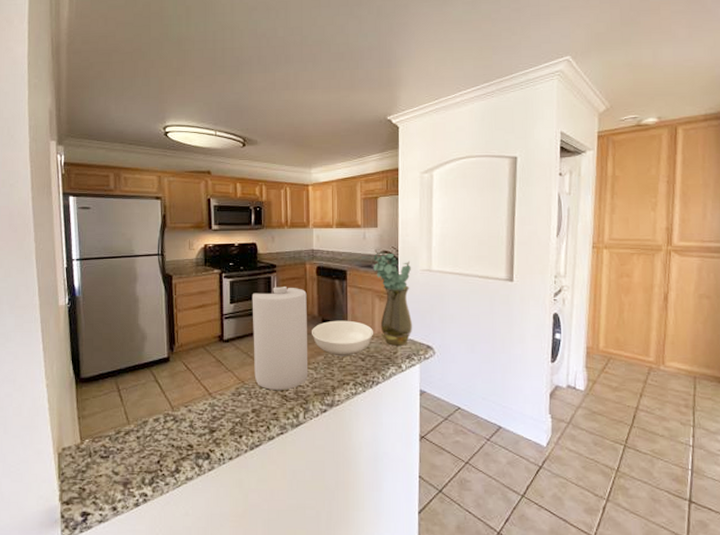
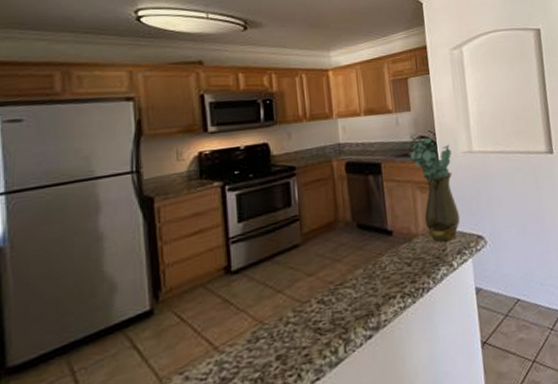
paper towel holder: present [252,286,309,390] -> none [266,190,346,326]
bowl: present [312,320,374,357] -> none [346,220,419,267]

